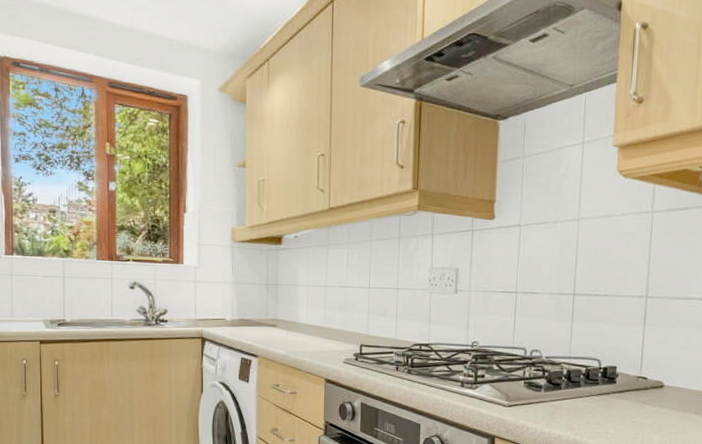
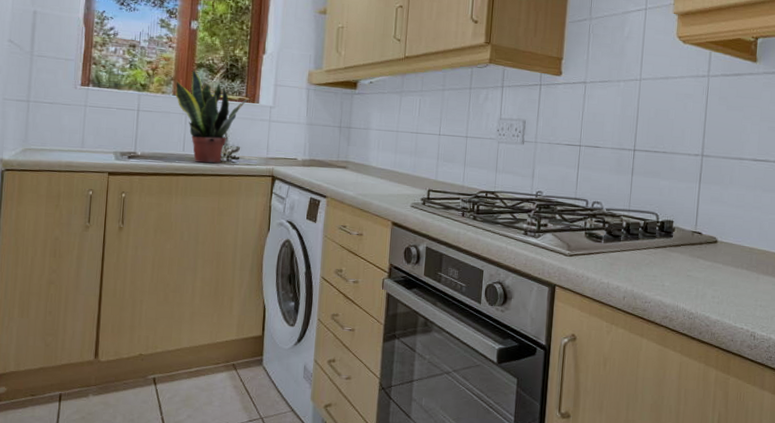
potted plant: none [99,232,172,328] -> present [175,69,248,164]

